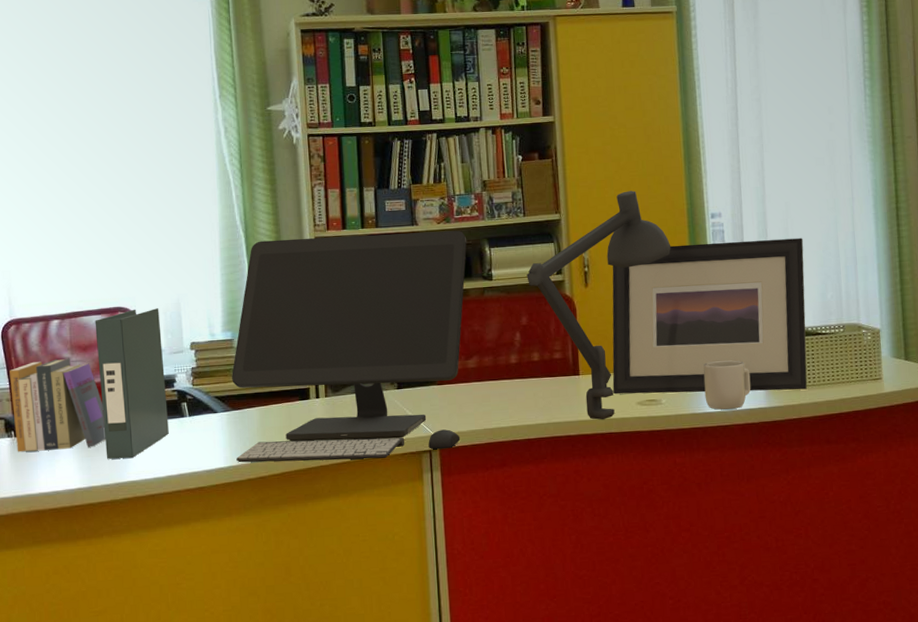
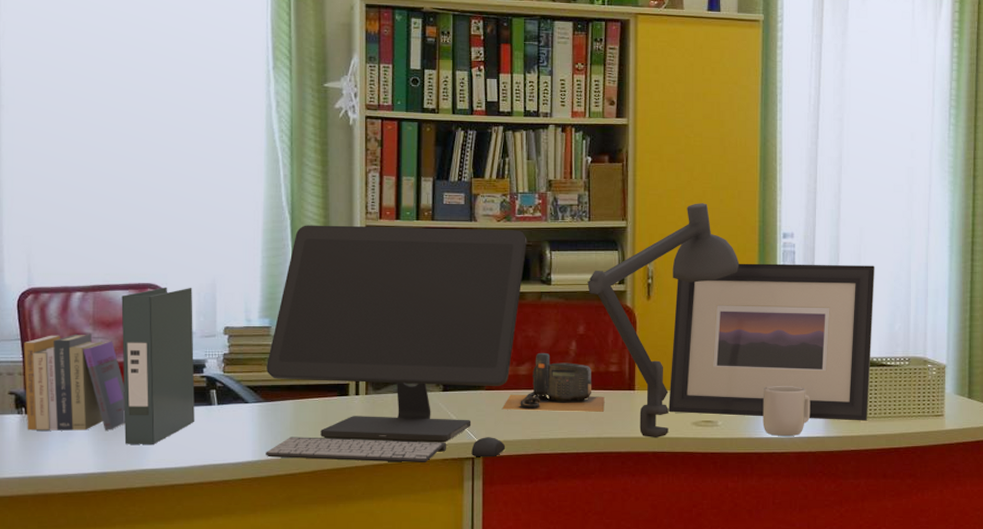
telephone: none [455,345,552,403] -> present [503,352,605,413]

